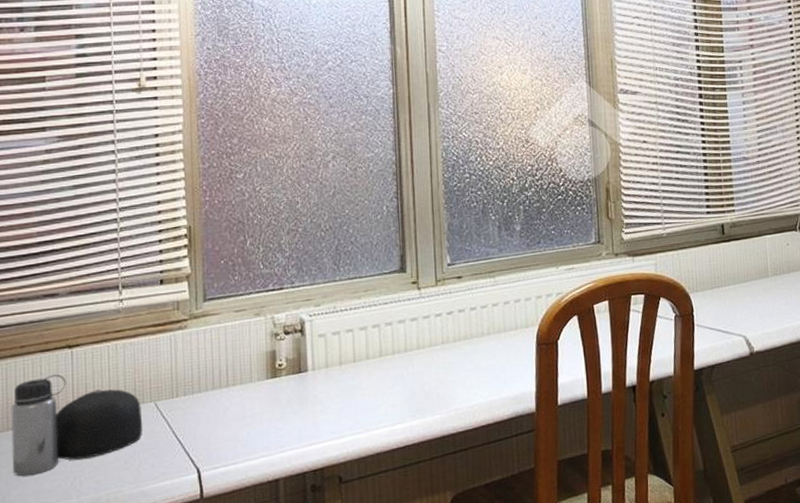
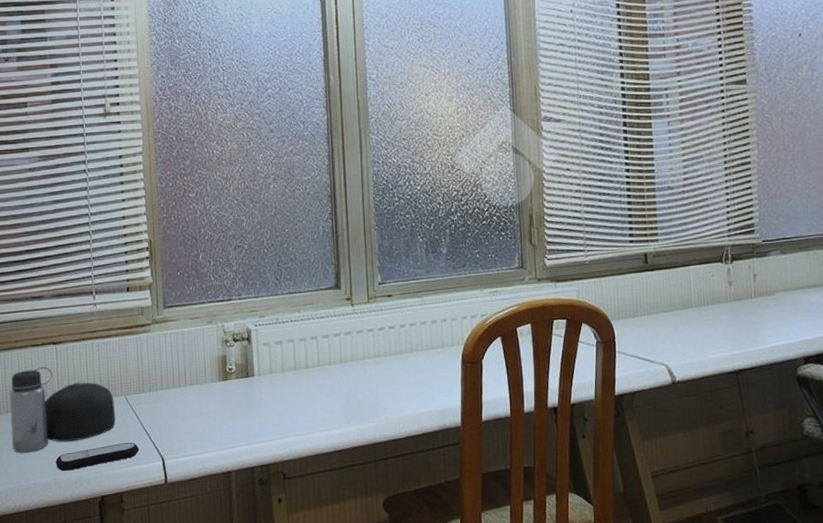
remote control: none [66,455,171,494] -> present [55,442,140,471]

